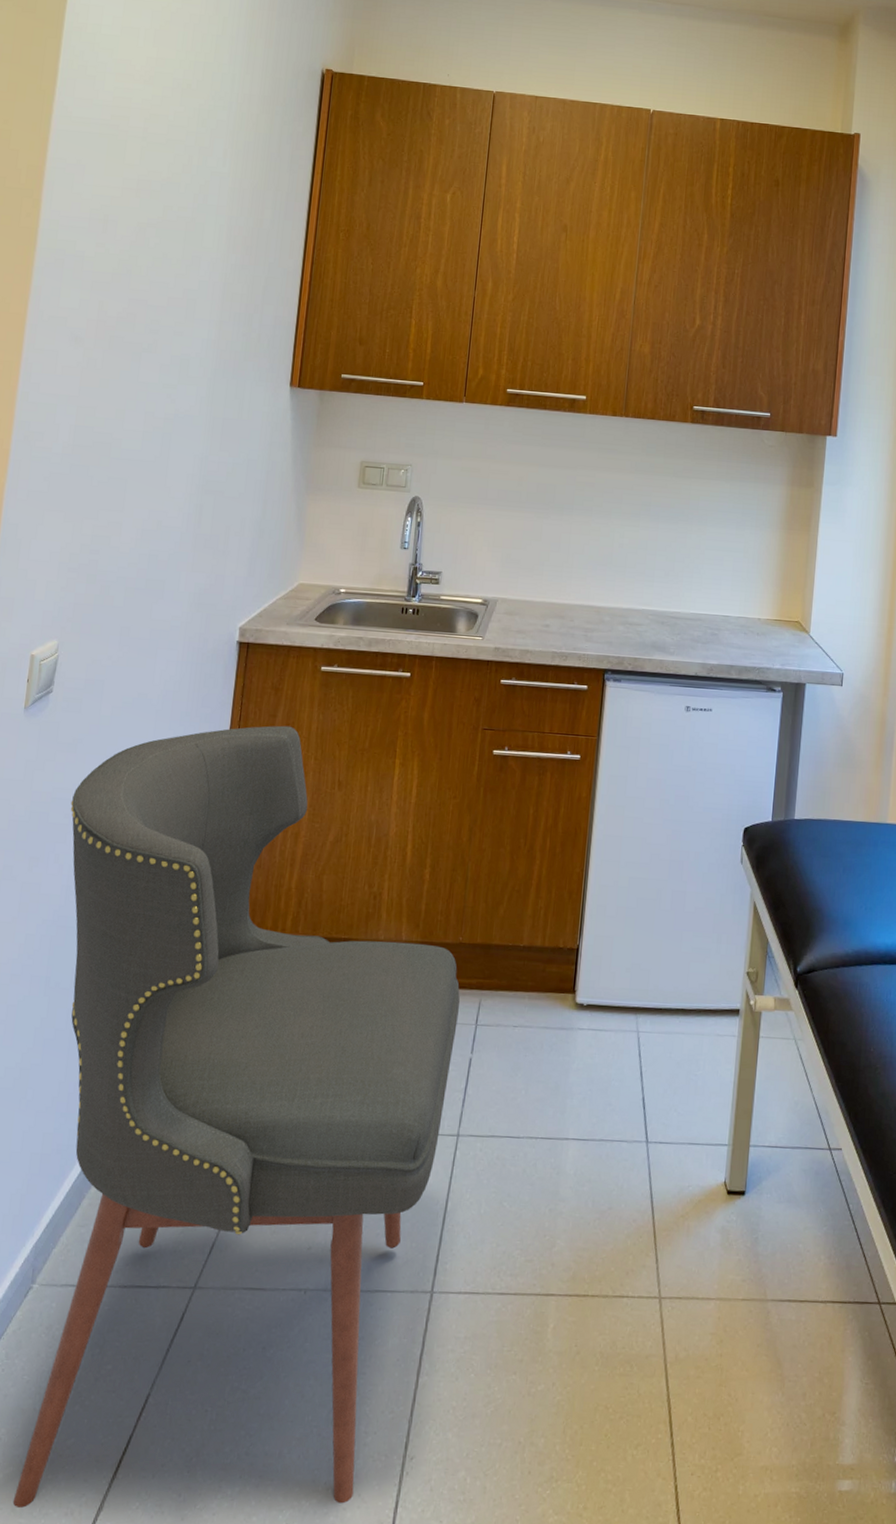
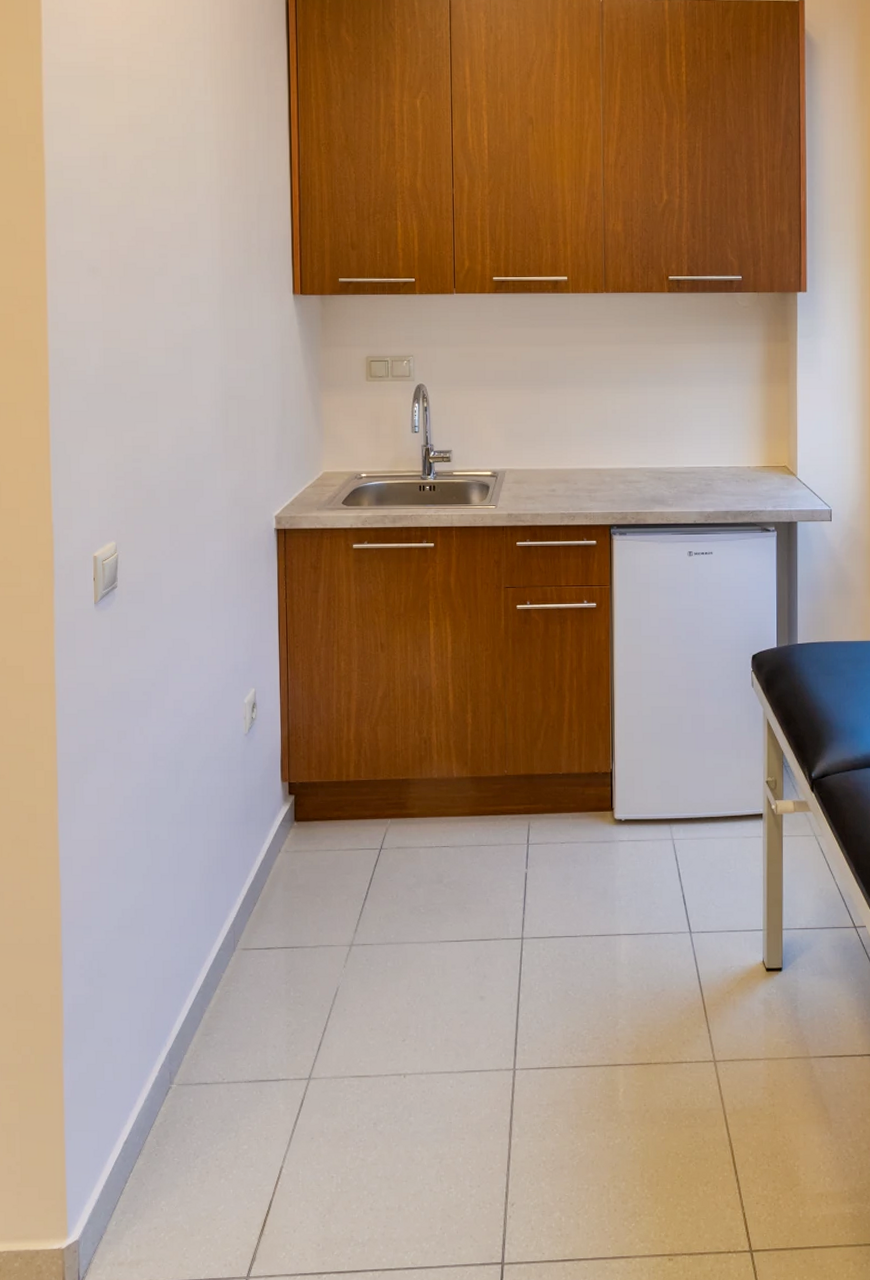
chair: present [12,725,460,1509] -> none [147,599,511,1263]

